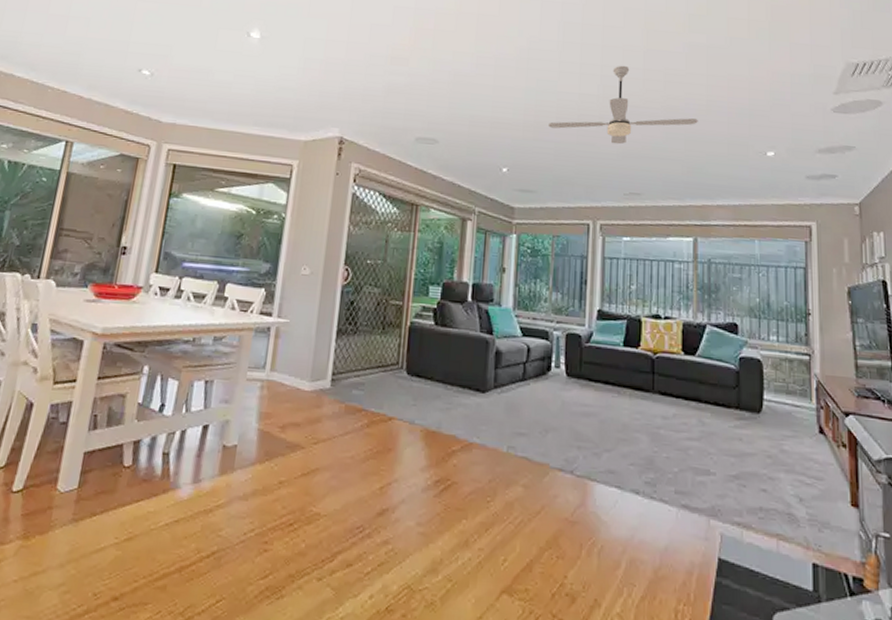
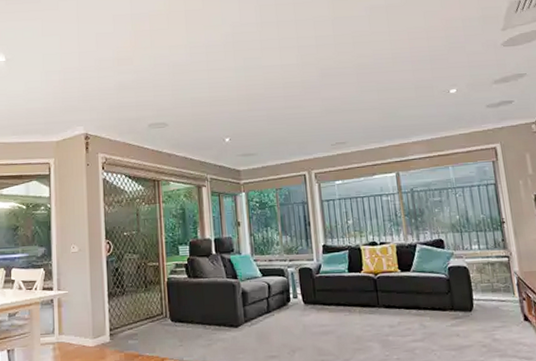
ceiling fan: present [548,65,698,145] -> none [259,34,387,104]

